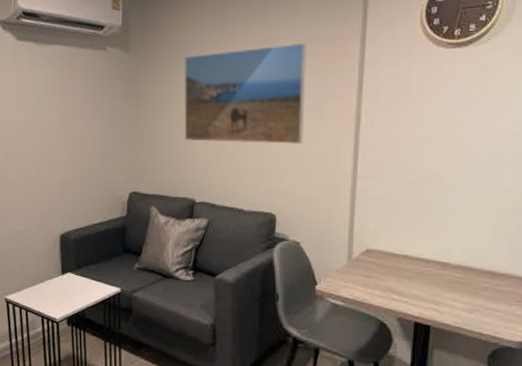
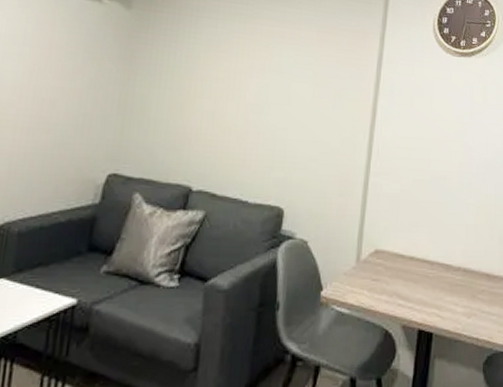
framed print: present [184,42,307,145] -> none [187,24,330,134]

